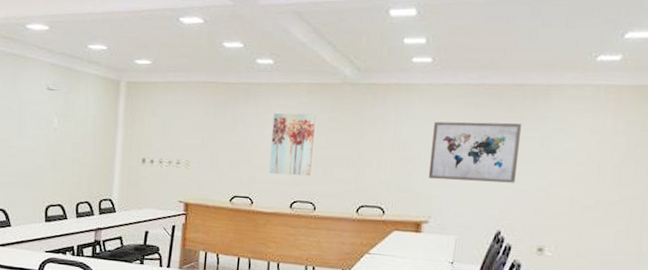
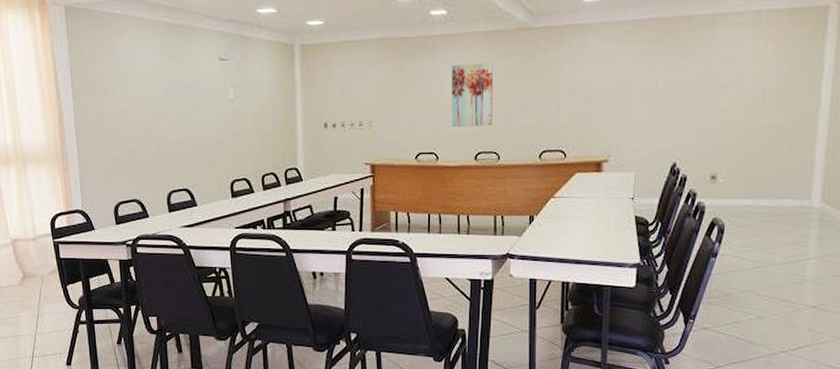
wall art: present [428,121,522,183] -> none [605,55,691,118]

